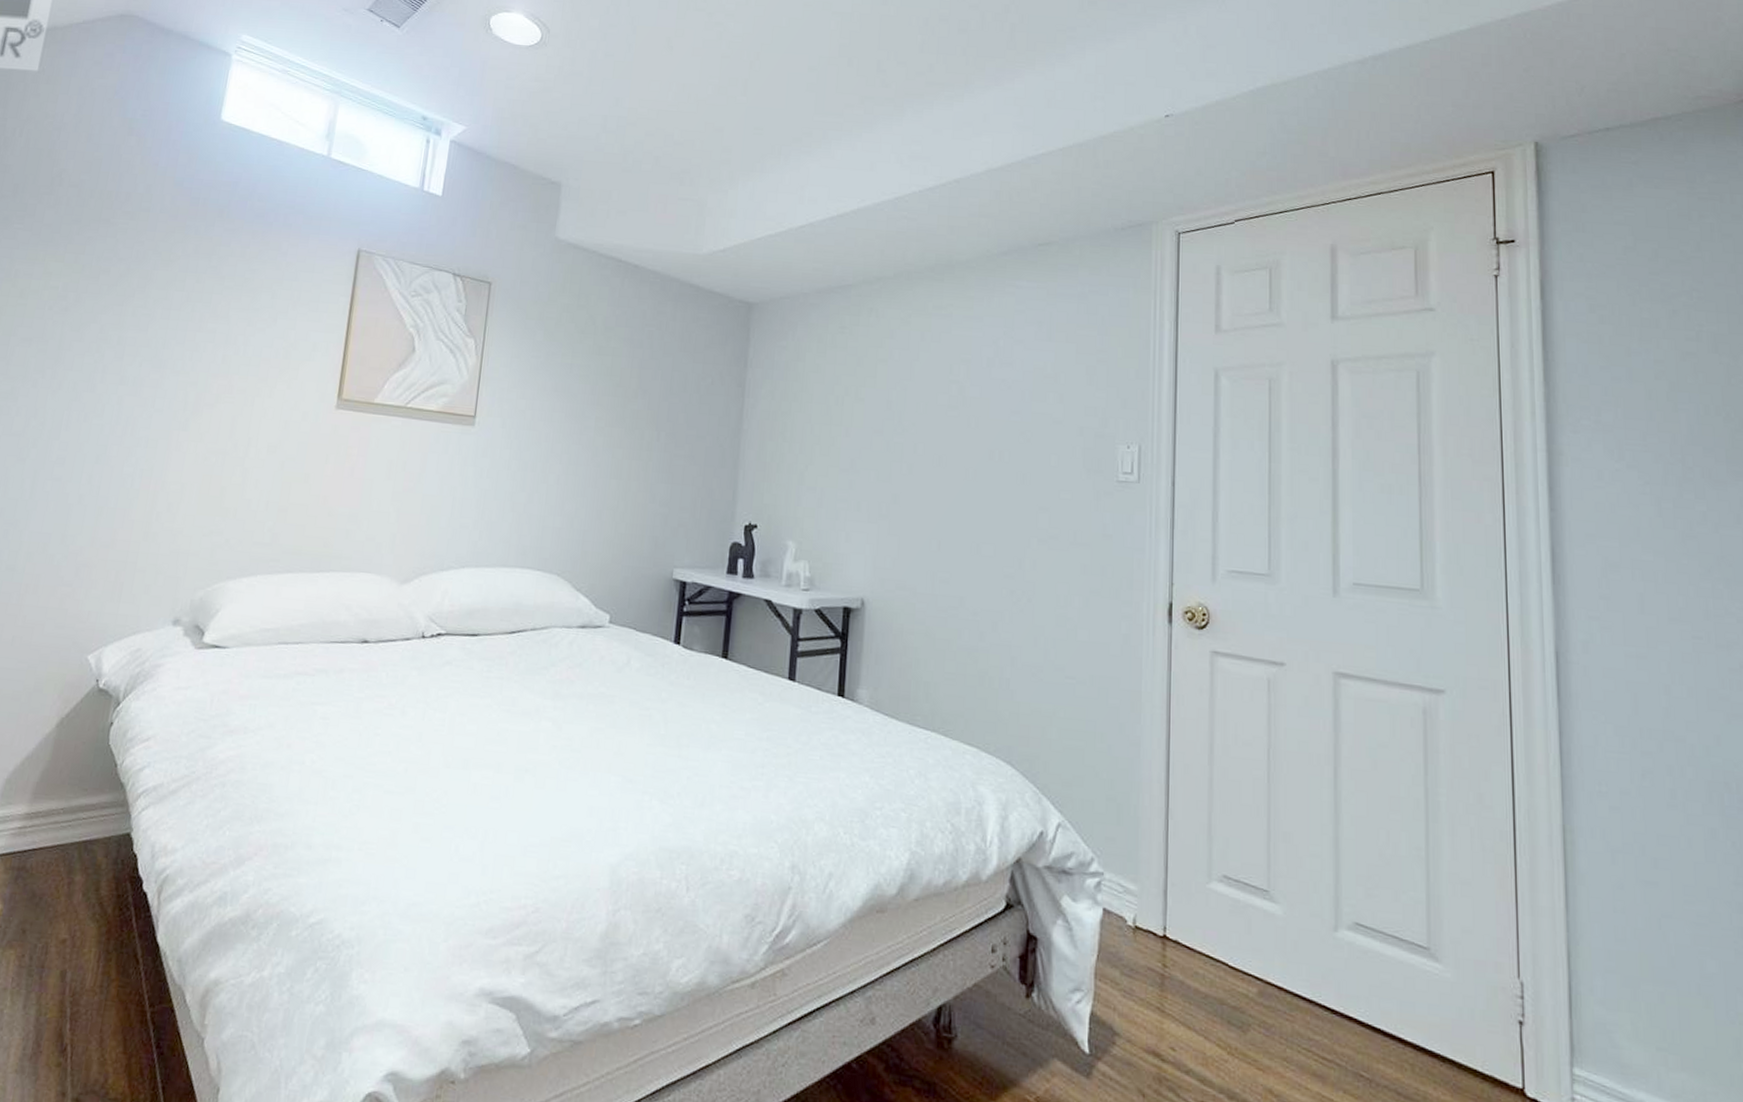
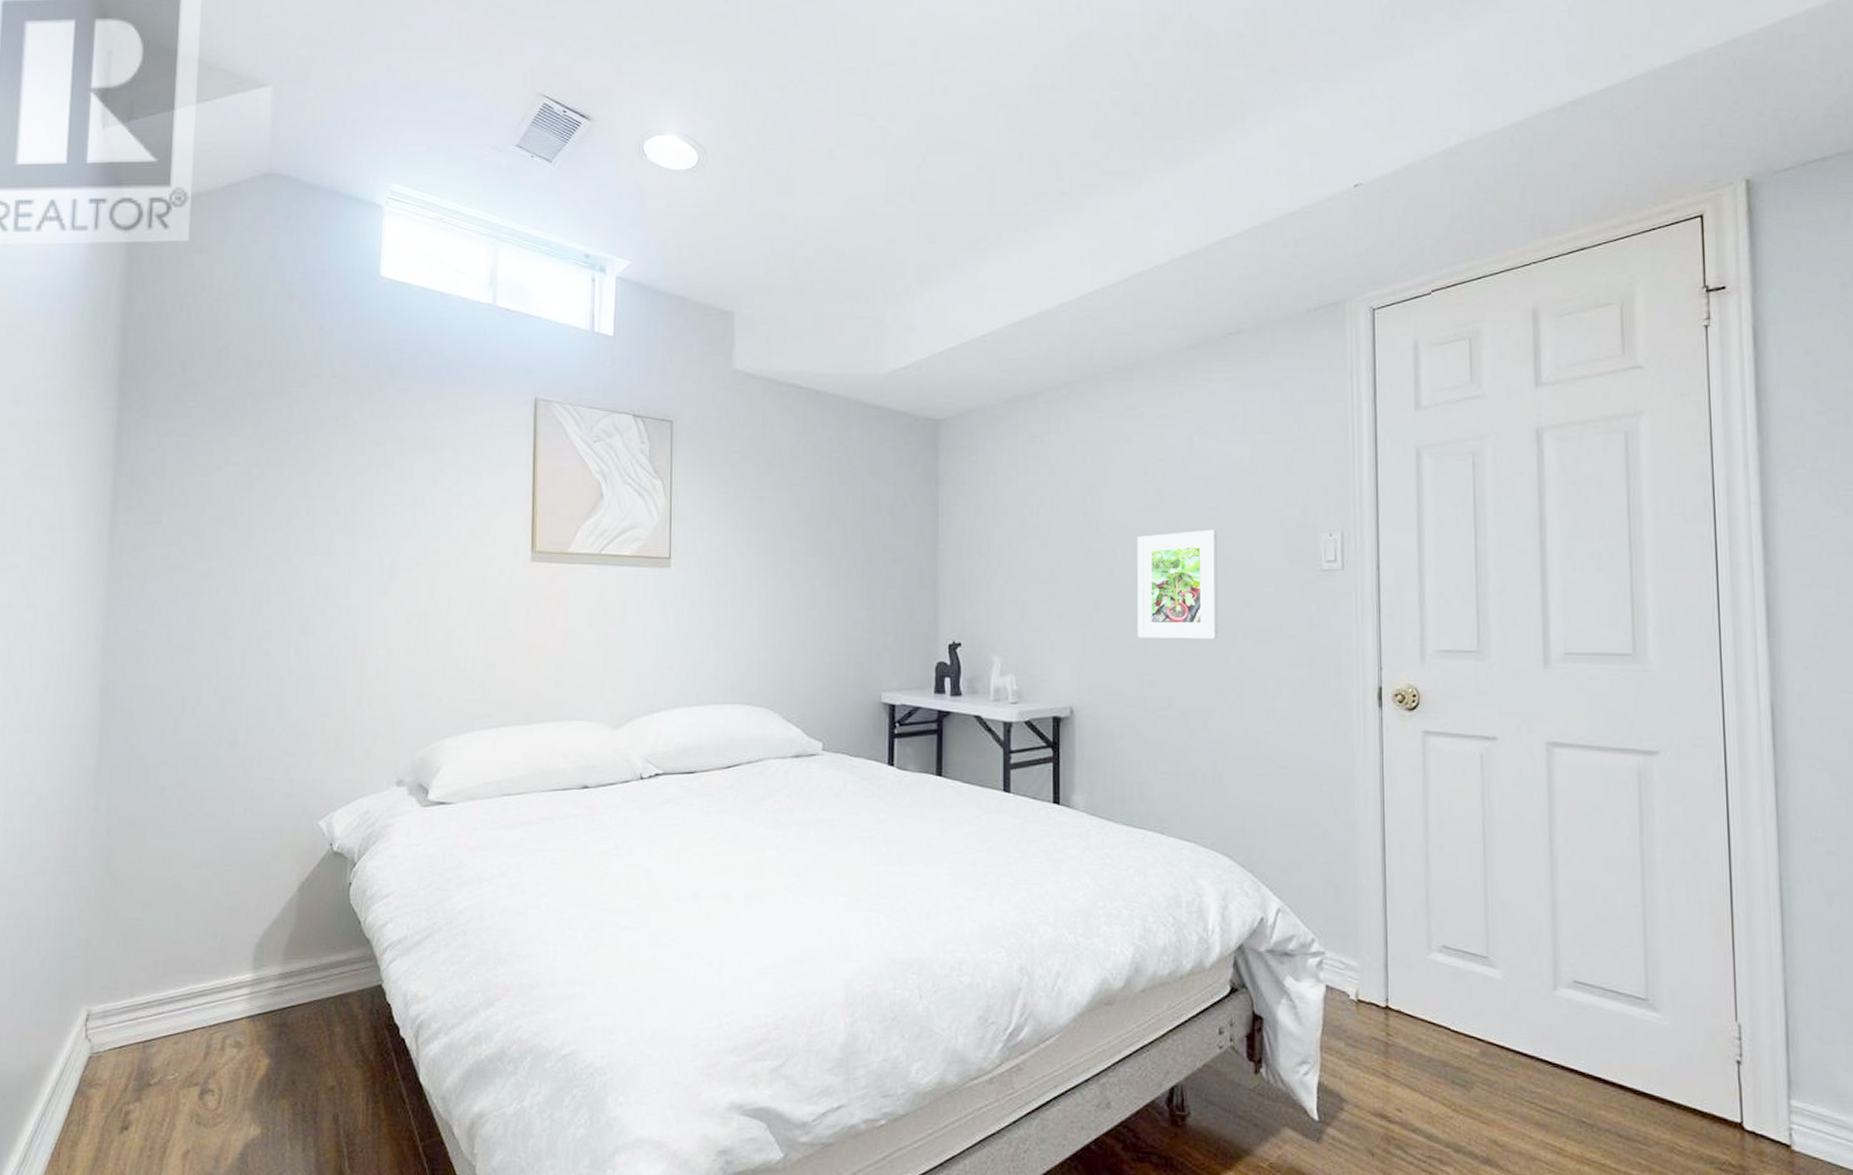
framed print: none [933,432,1017,542] -> present [1137,529,1218,639]

